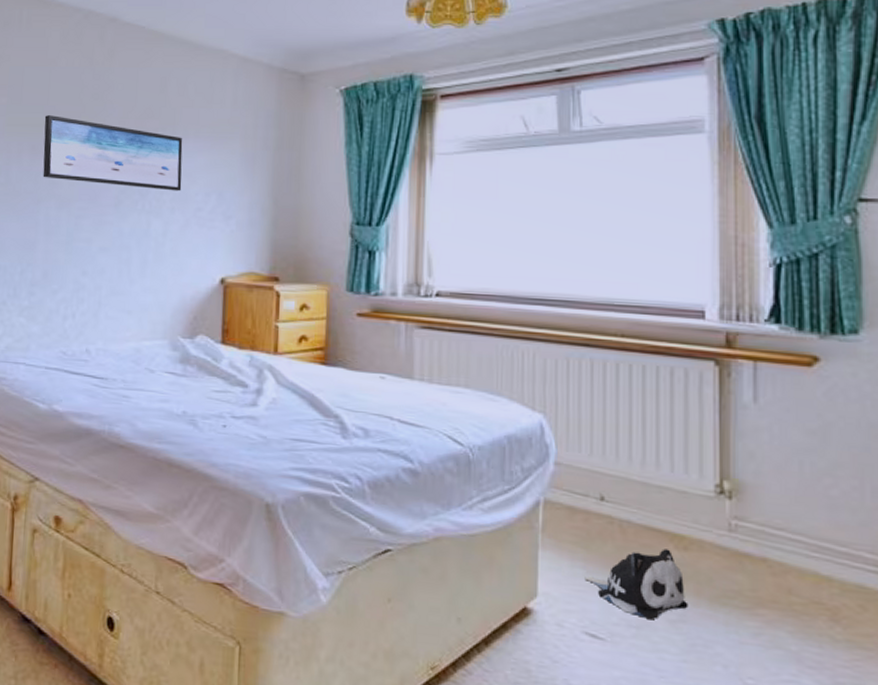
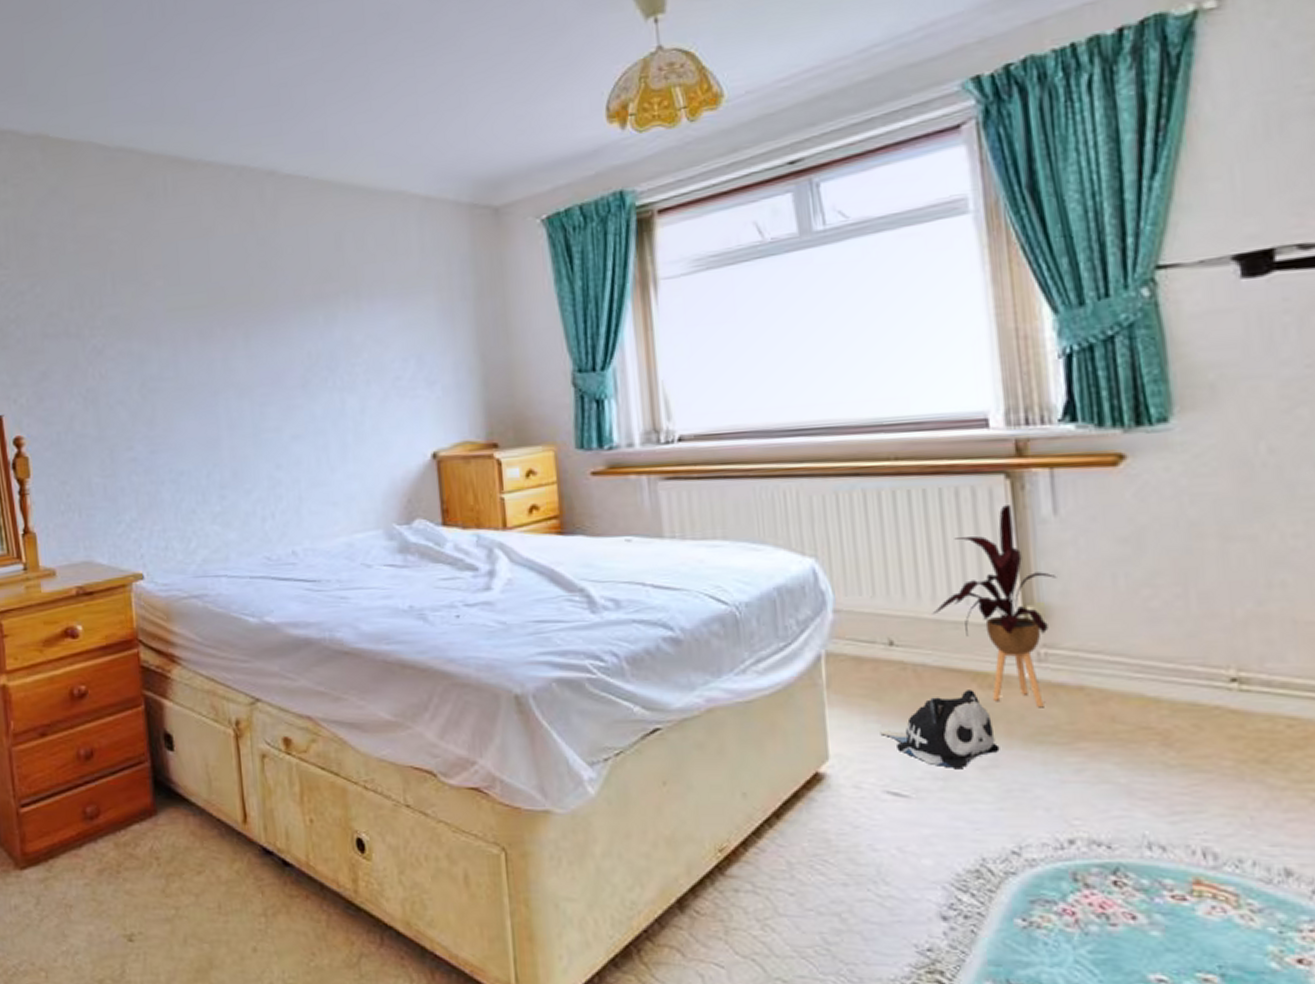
wall art: present [43,115,183,191] -> none [208,292,375,366]
house plant: none [642,388,752,574] -> present [933,505,1057,708]

